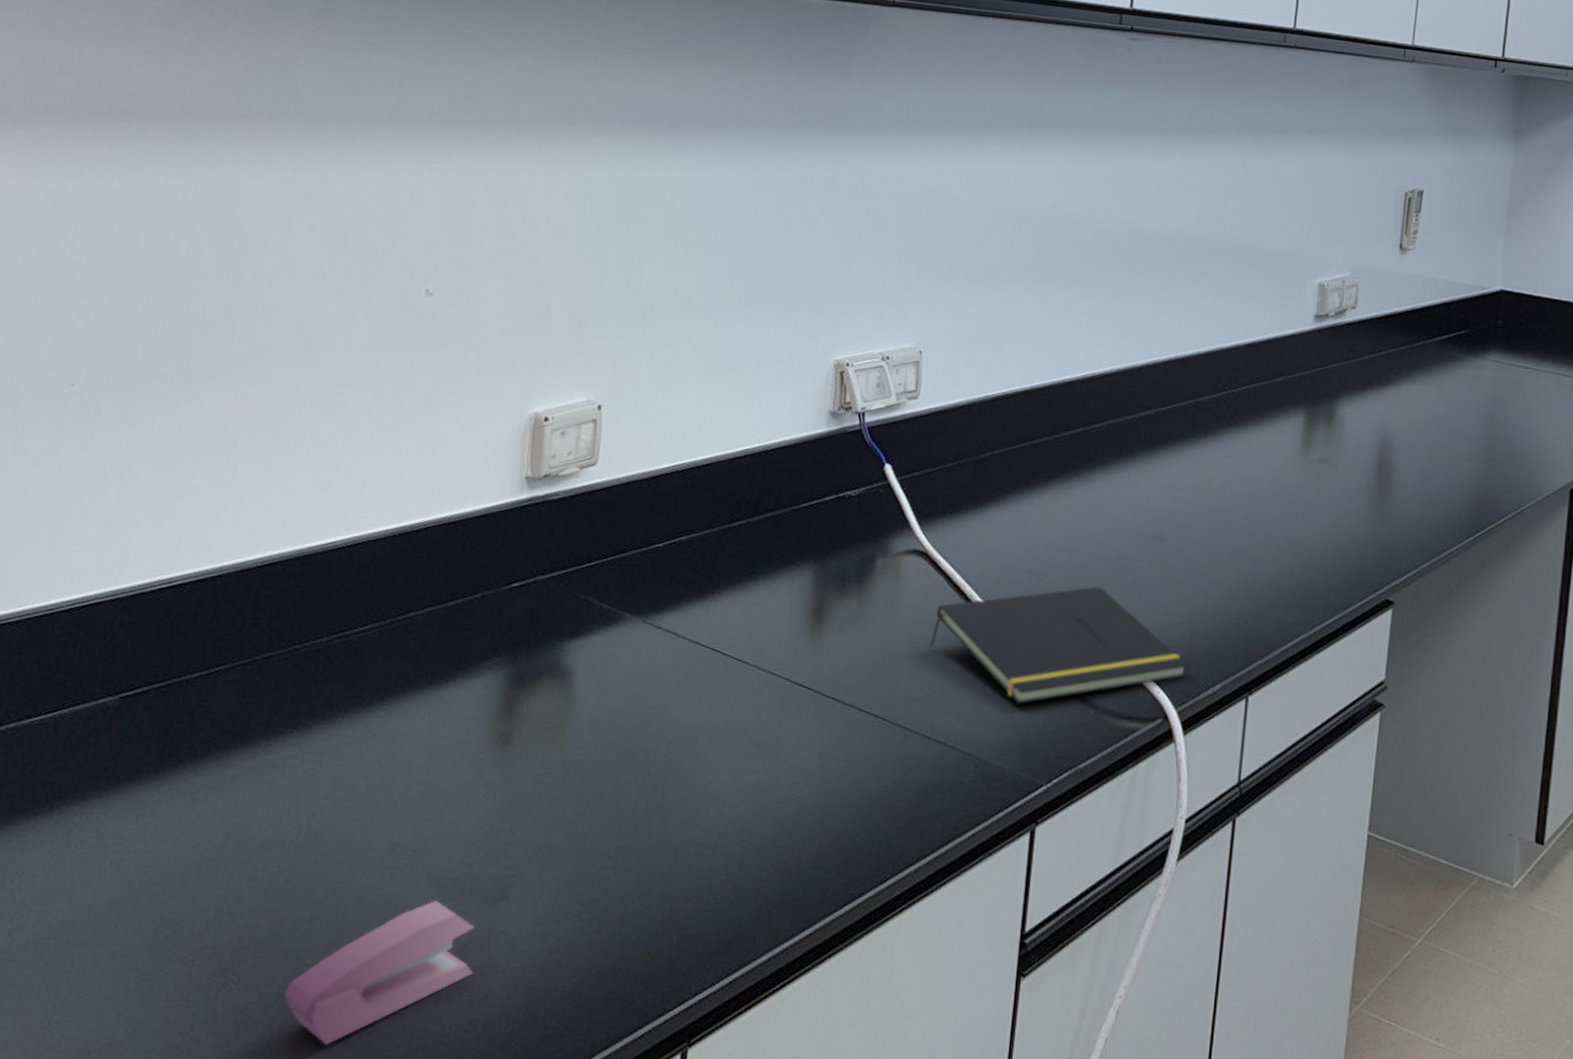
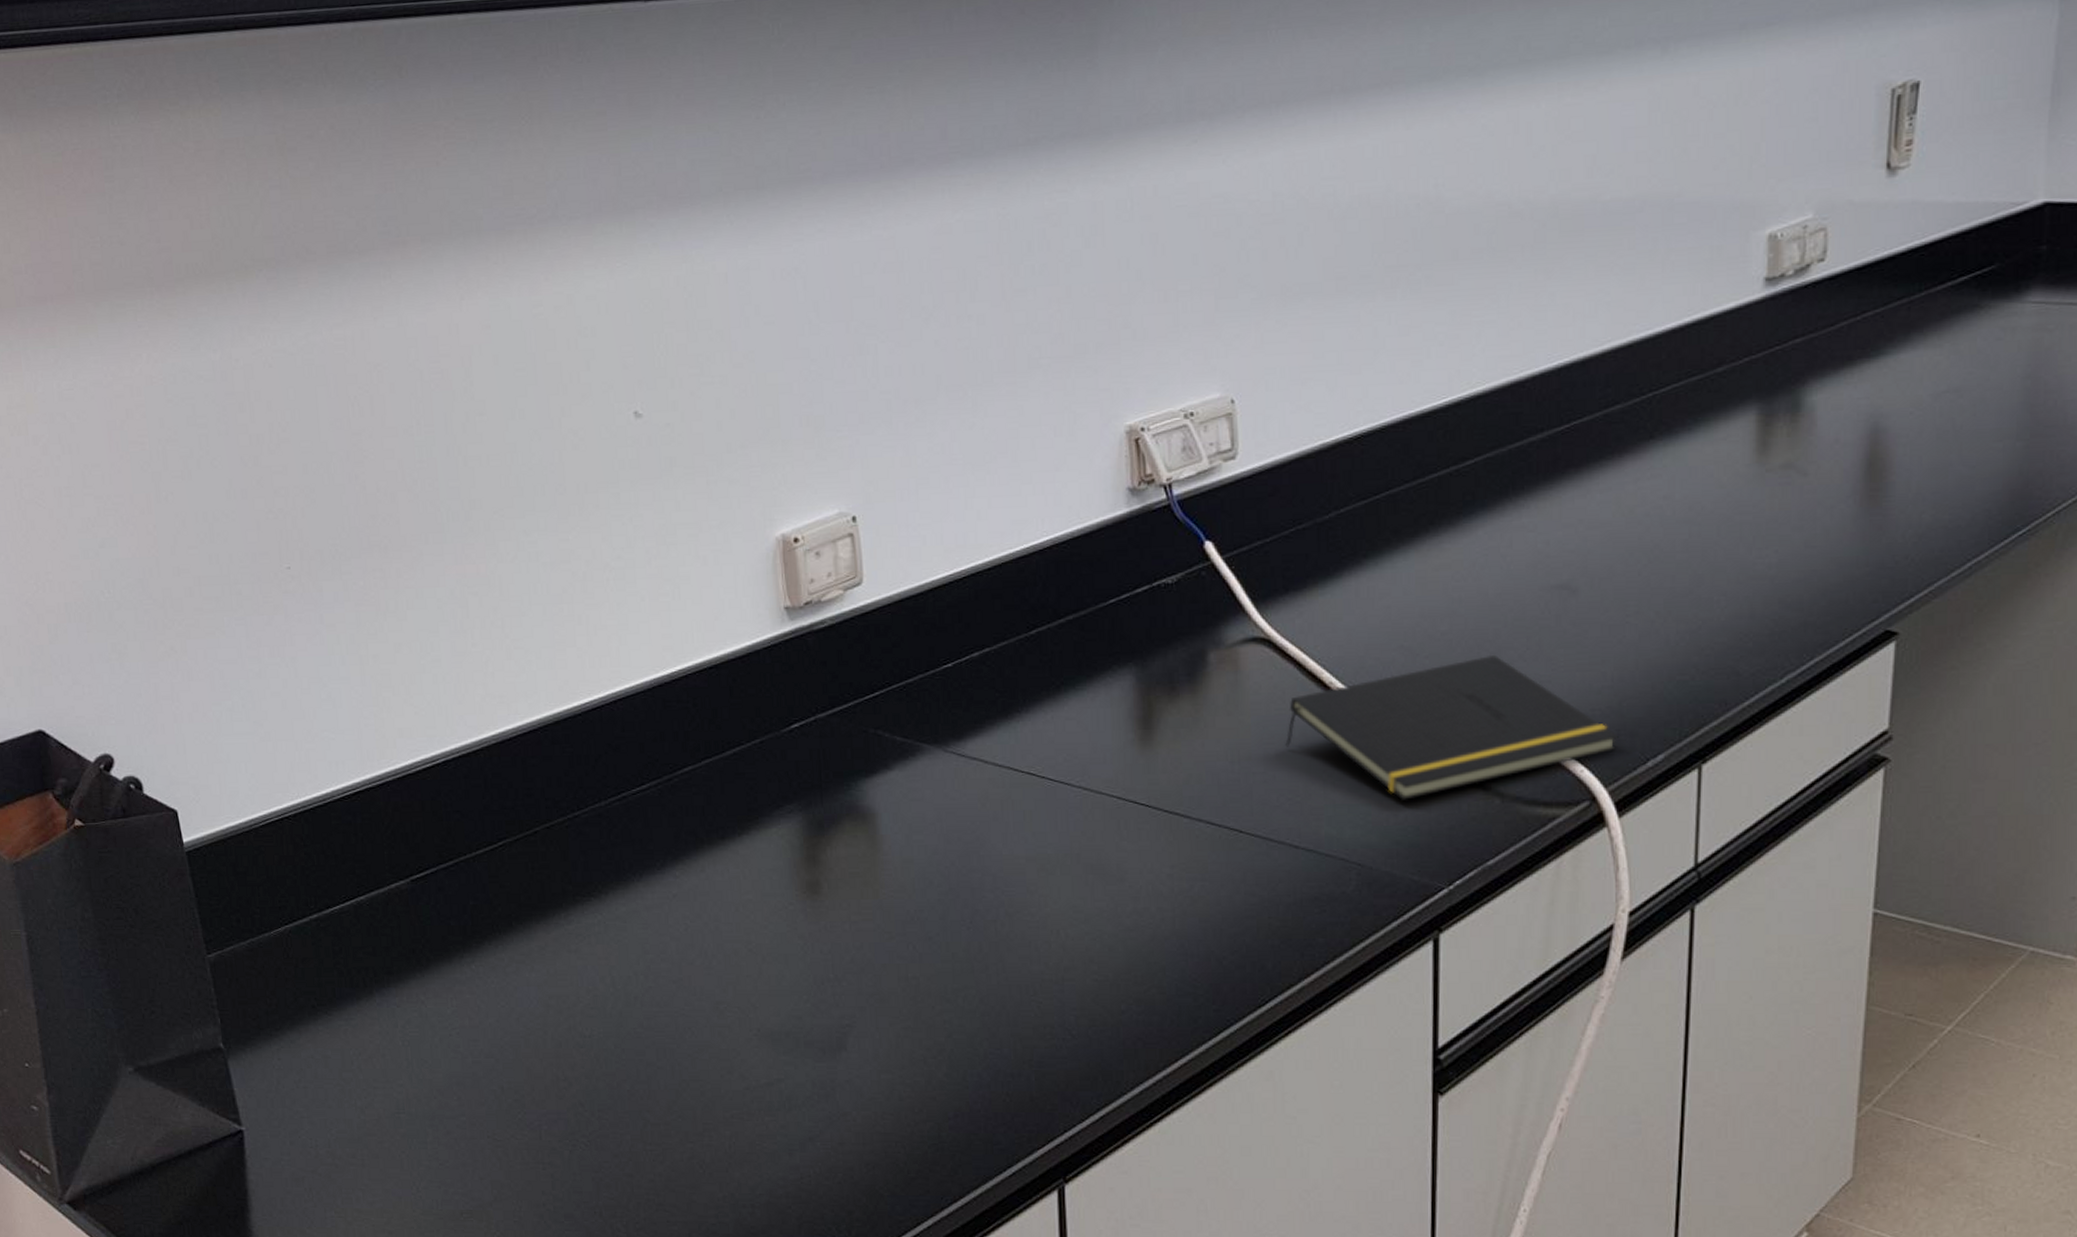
stapler: present [284,901,475,1045] -> none [636,1055,823,1198]

